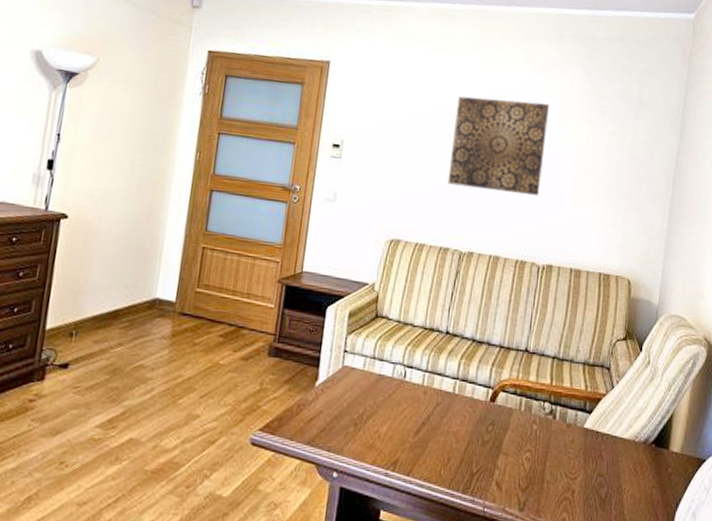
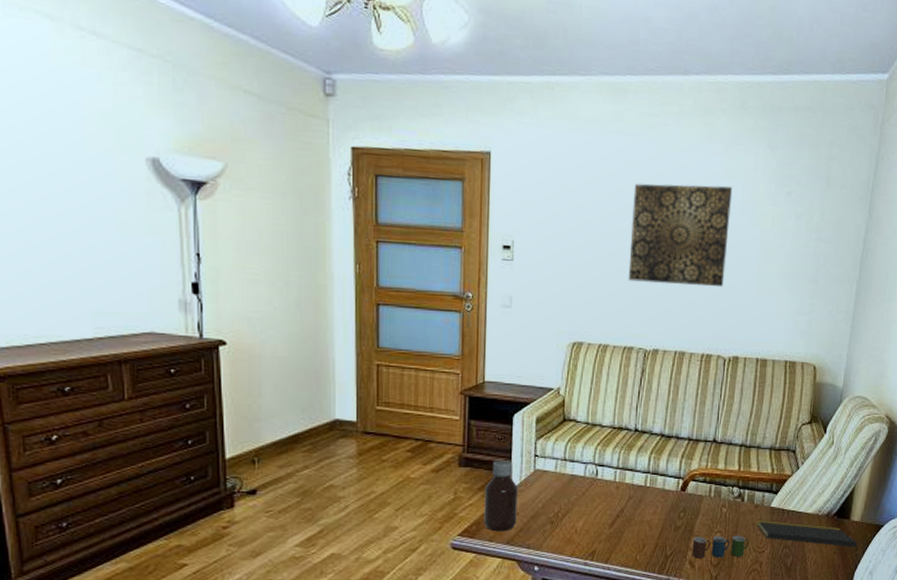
bottle: none [286,353,324,431] -> present [484,460,518,532]
cup: none [499,454,561,483] -> present [692,535,749,558]
notepad: none [569,441,679,496] -> present [756,519,858,559]

